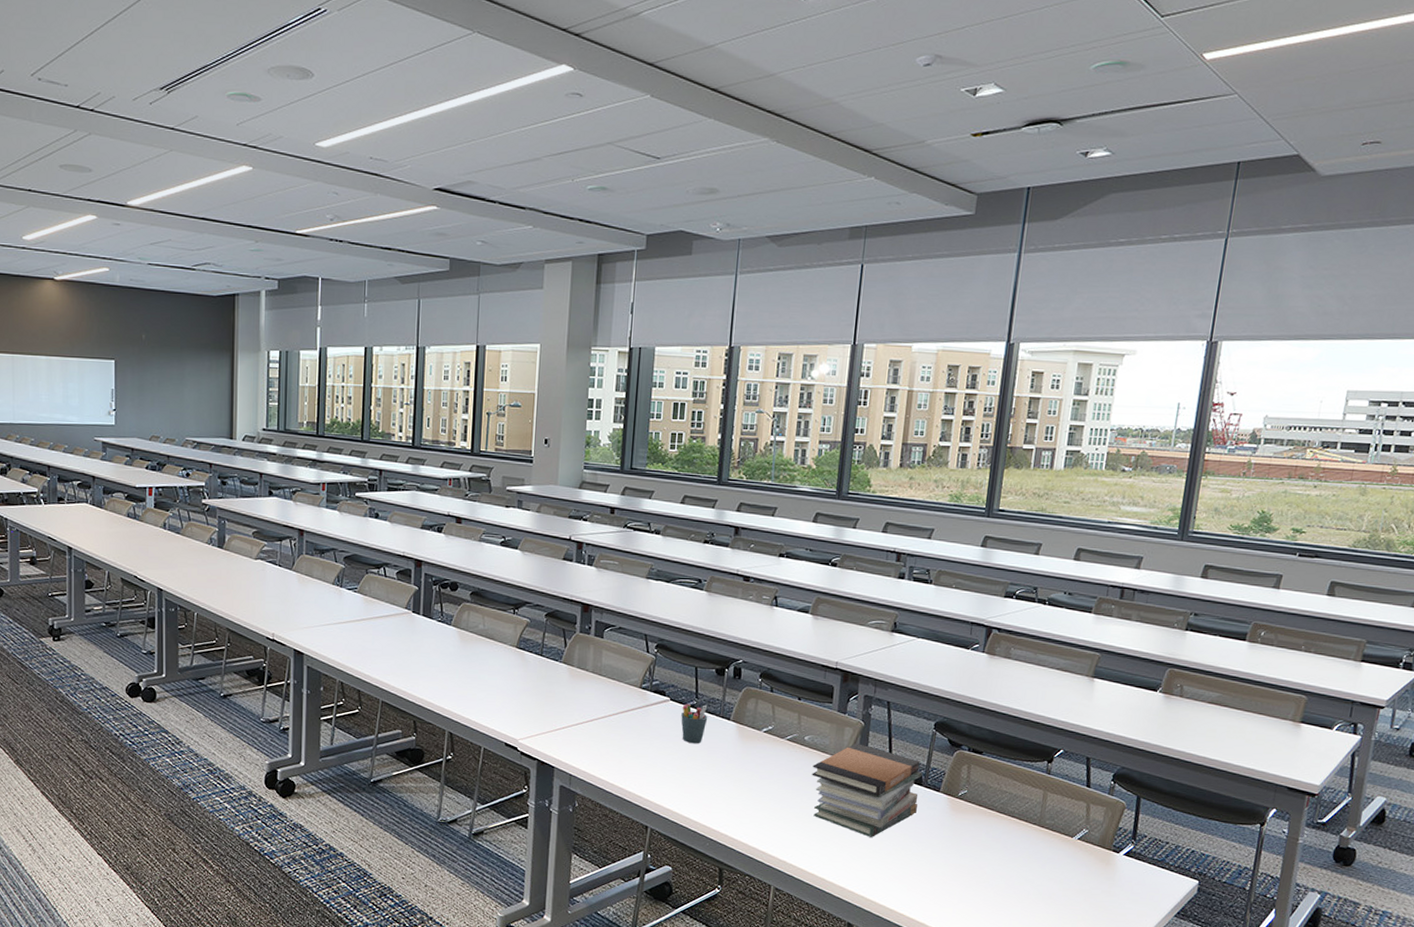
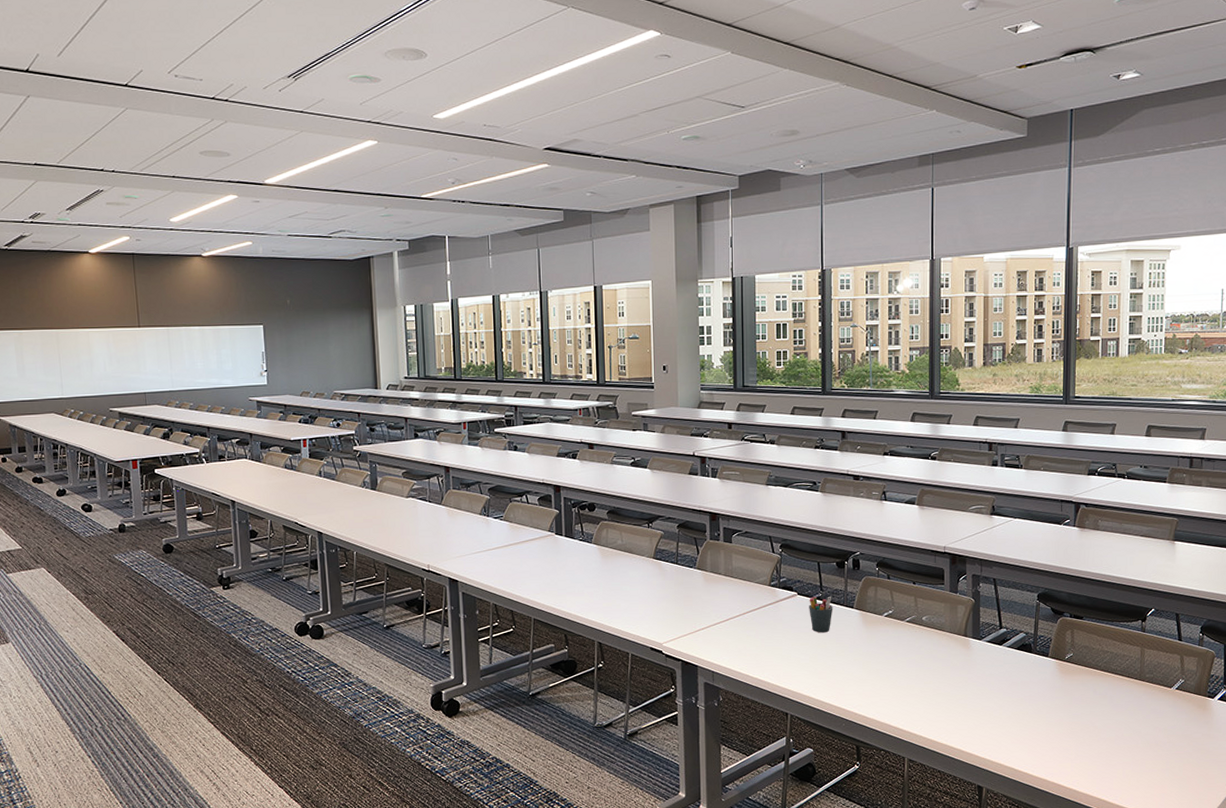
book stack: present [811,743,923,837] -> none [932,619,1031,704]

